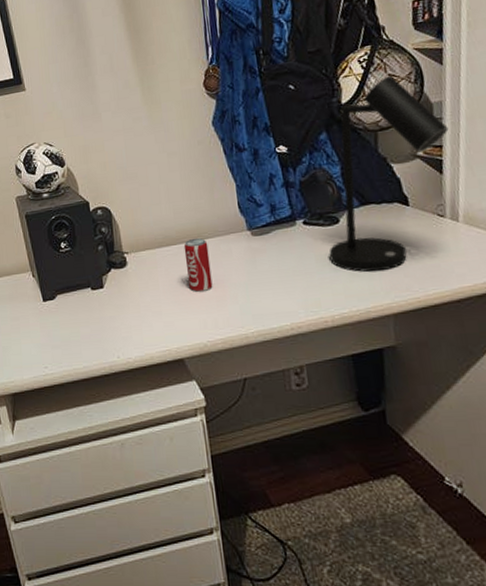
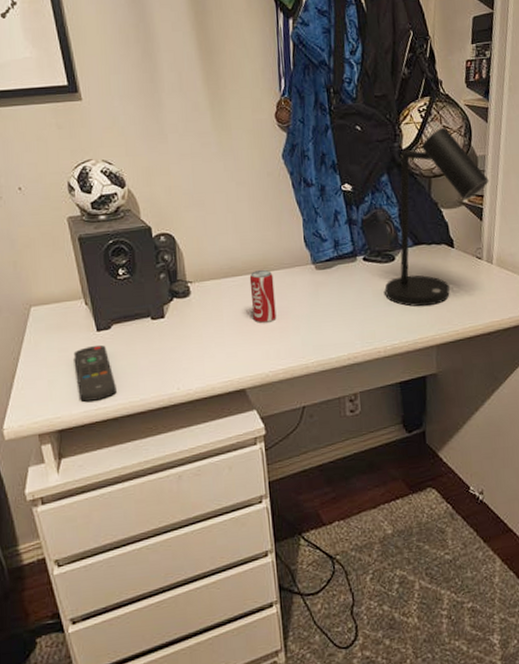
remote control: none [23,314,62,367] -> present [73,344,117,402]

